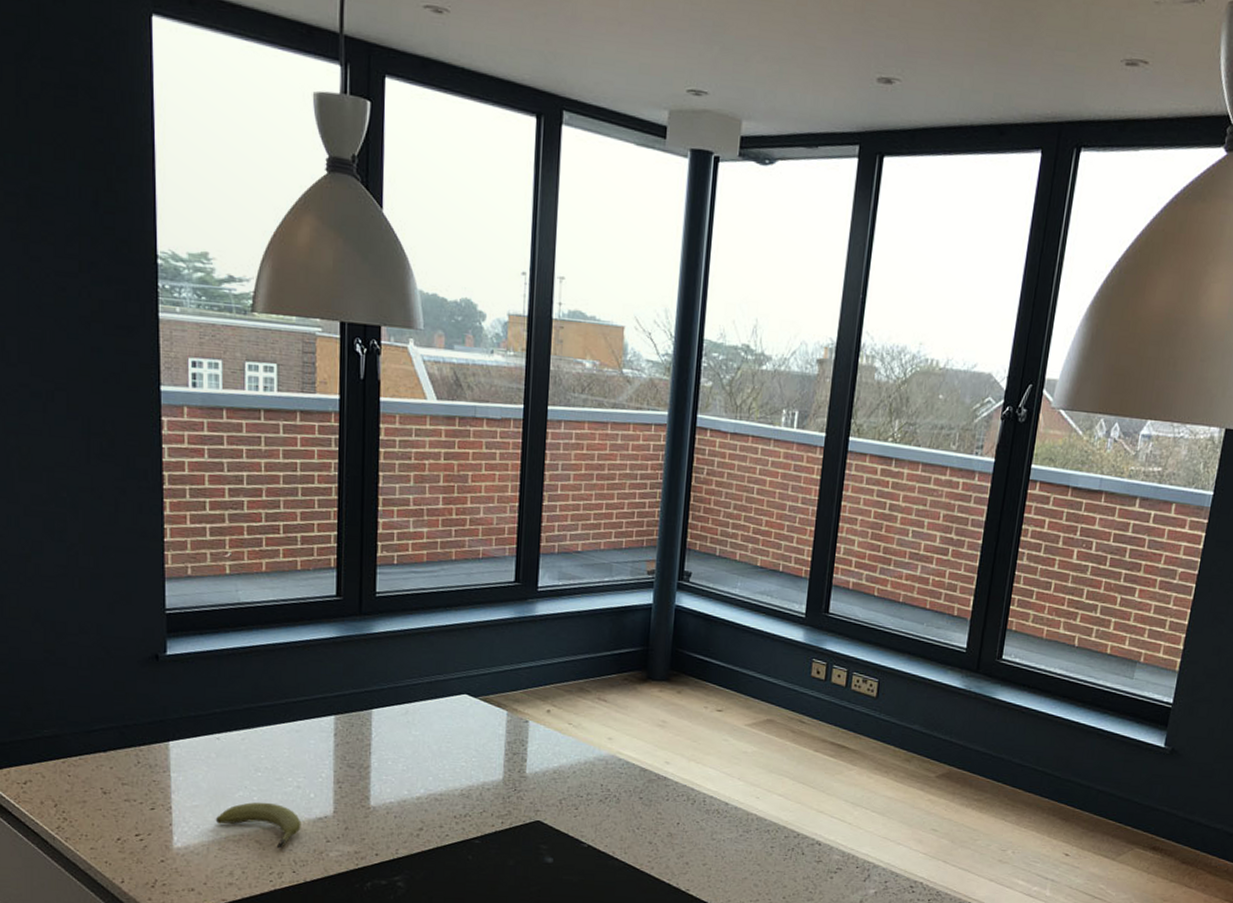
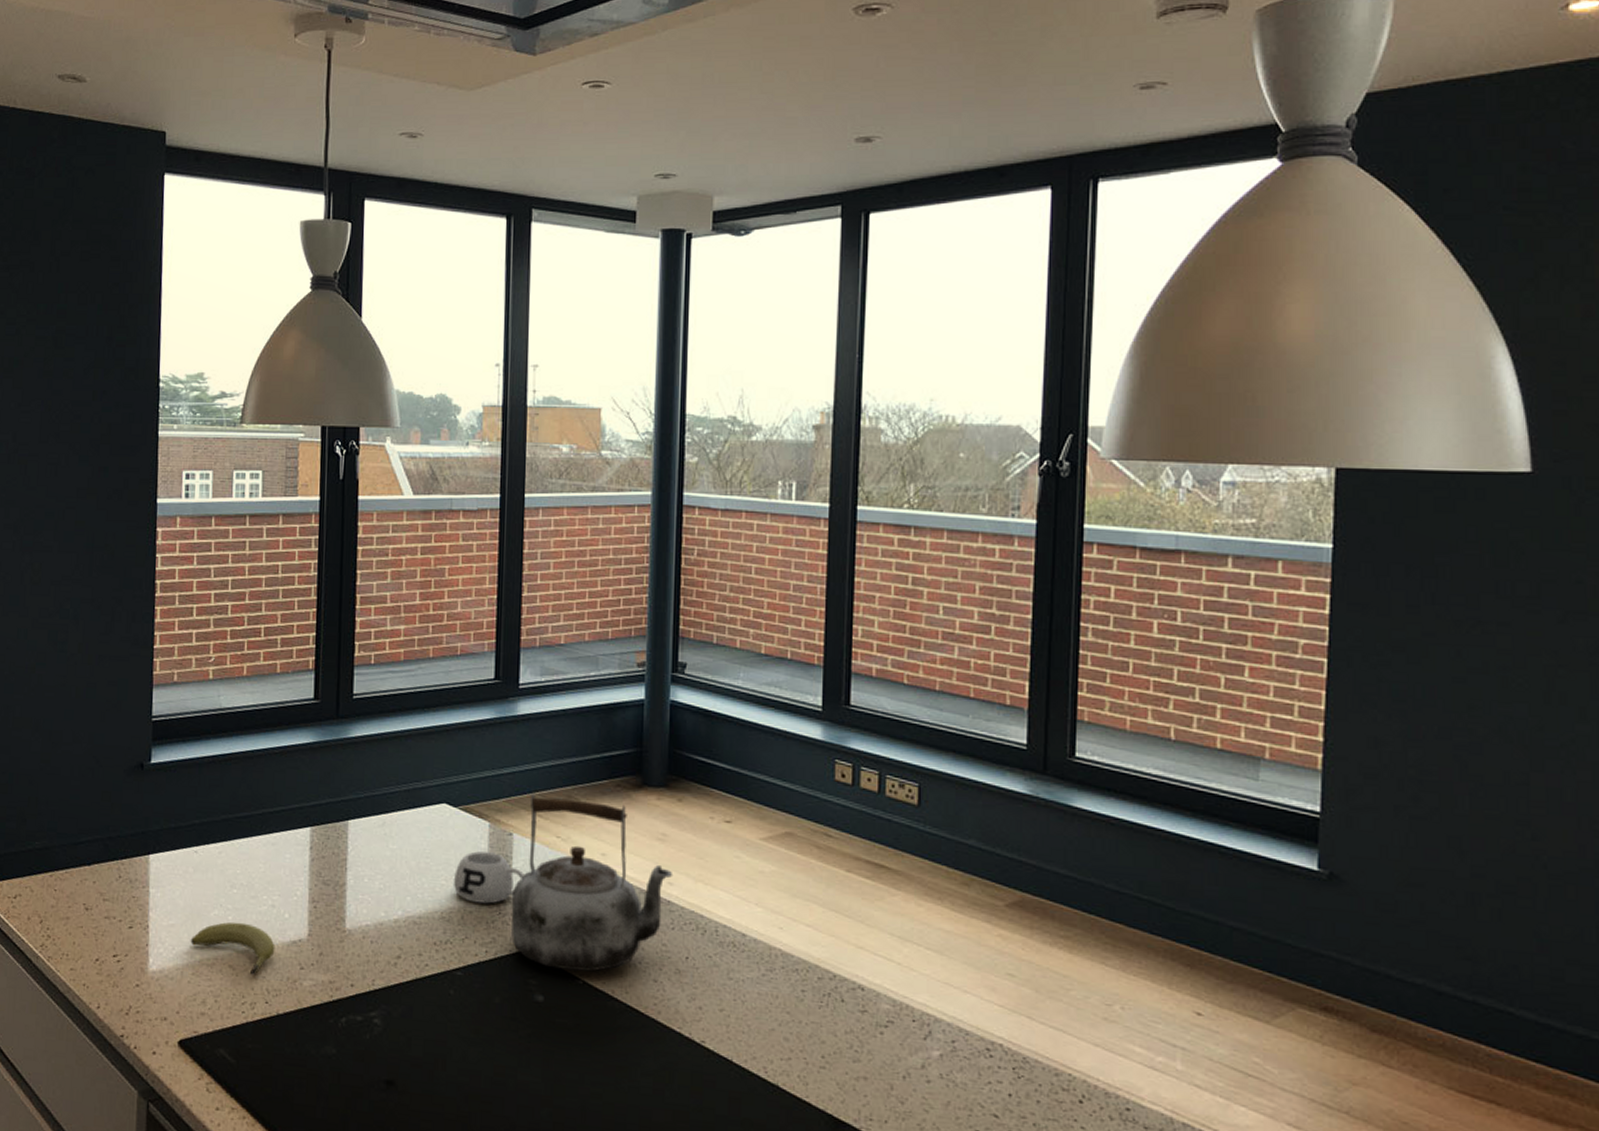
mug: none [473,736,538,782] -> present [454,851,524,904]
kettle: none [525,684,670,837] -> present [511,792,673,972]

